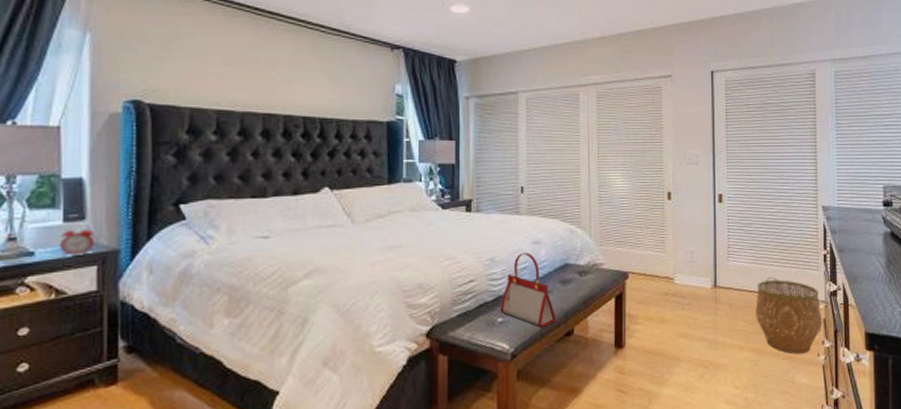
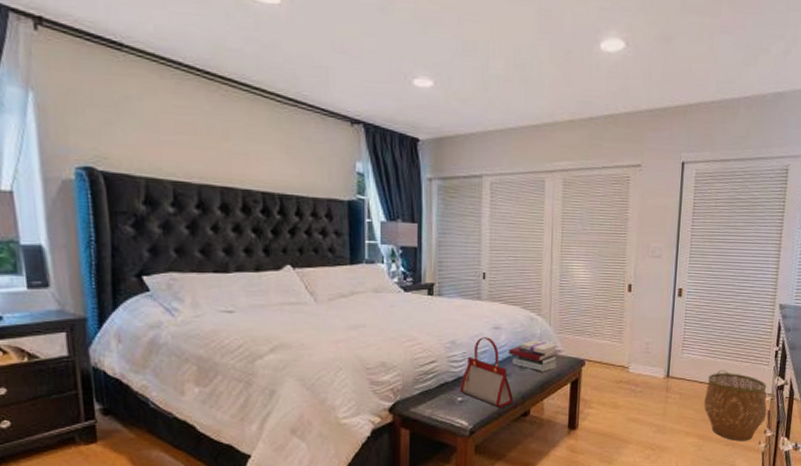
alarm clock: present [59,226,94,256] -> none [26,293,61,322]
books: none [549,254,600,288] -> present [509,340,557,372]

